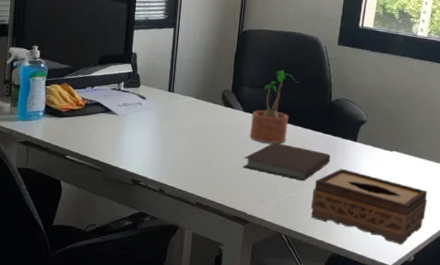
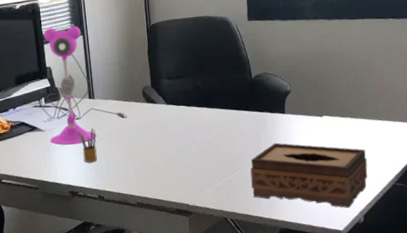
desk lamp: none [120,15,203,134] -> present [42,26,127,146]
pencil box: none [150,120,169,155] -> present [77,128,97,163]
notebook: present [243,142,331,181] -> none [176,129,262,163]
potted plant: present [250,70,299,144] -> none [175,57,217,132]

